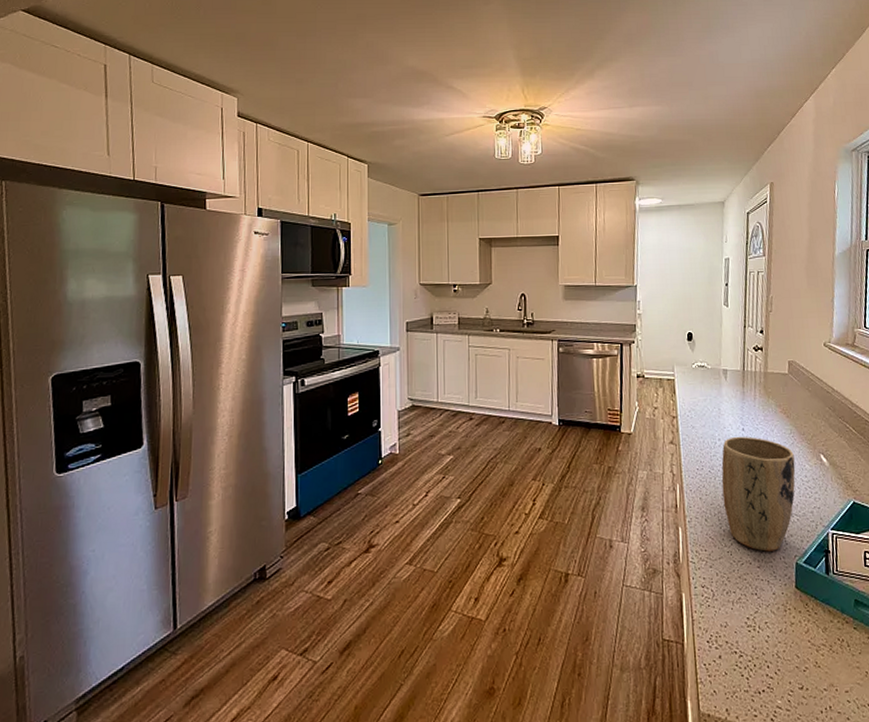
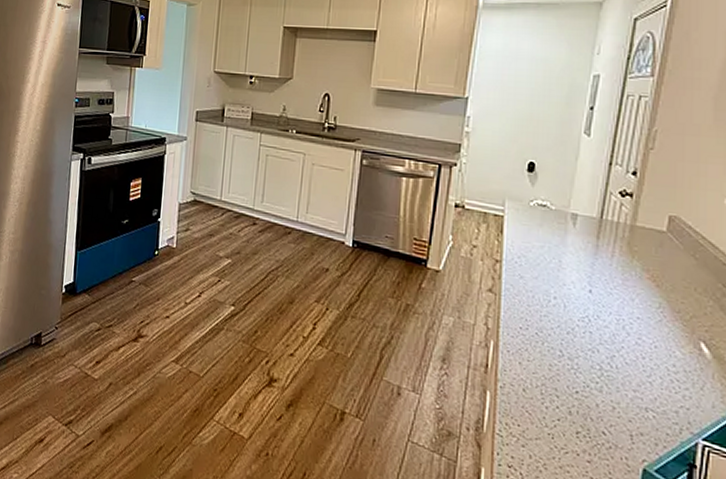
plant pot: present [721,436,796,552] -> none [550,298,660,448]

